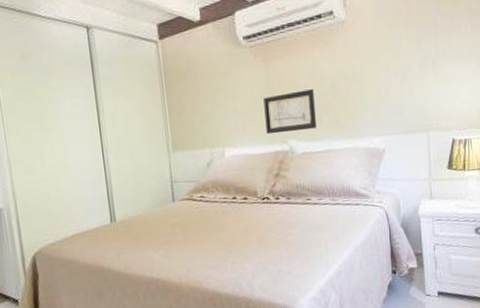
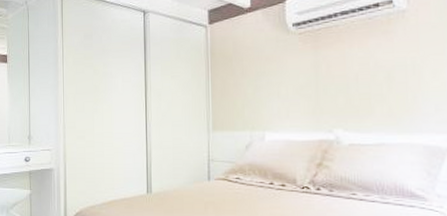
wall art: present [263,89,316,135] -> none [310,79,367,122]

